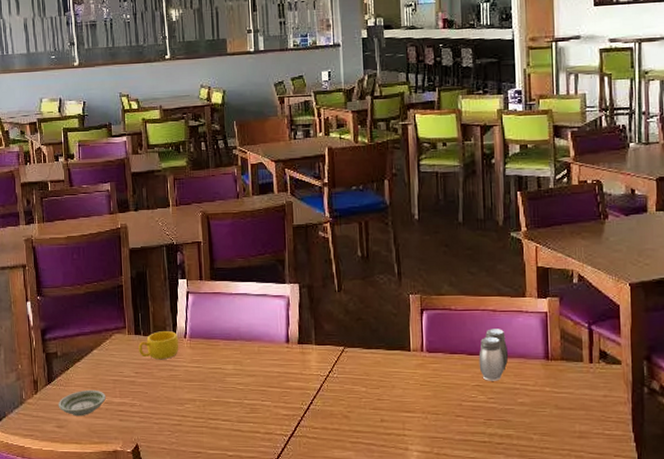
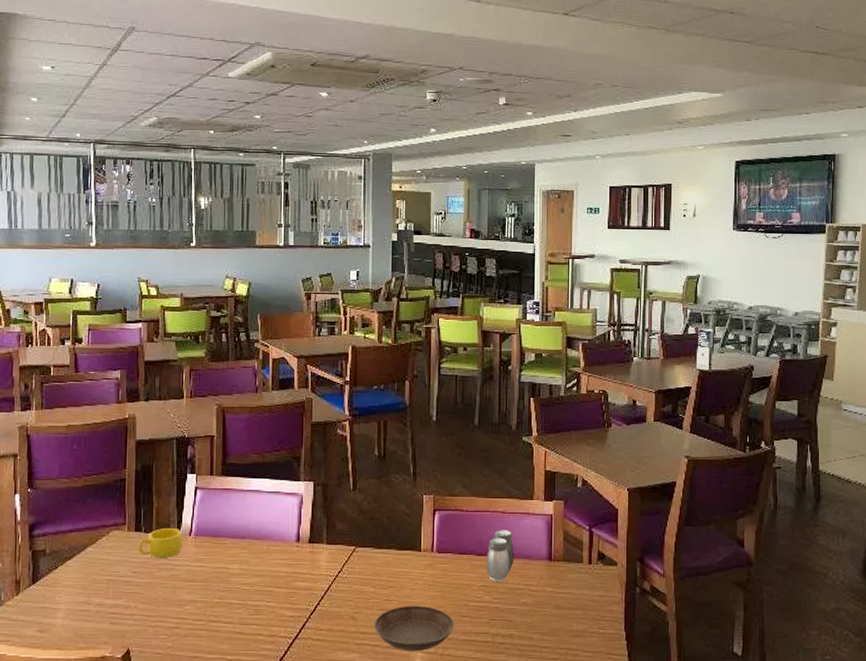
saucer: present [58,389,106,416] -> none [42,590,97,620]
saucer: none [367,404,449,451] -> present [373,605,454,652]

